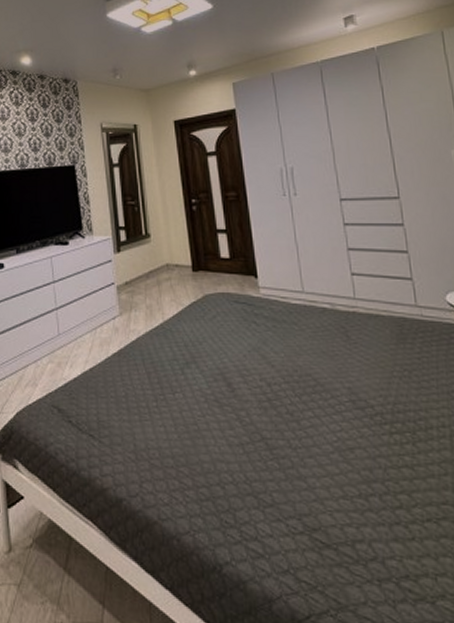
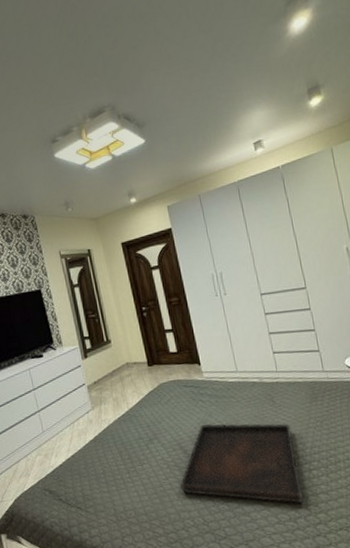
serving tray: none [218,352,379,477] -> present [179,423,303,505]

